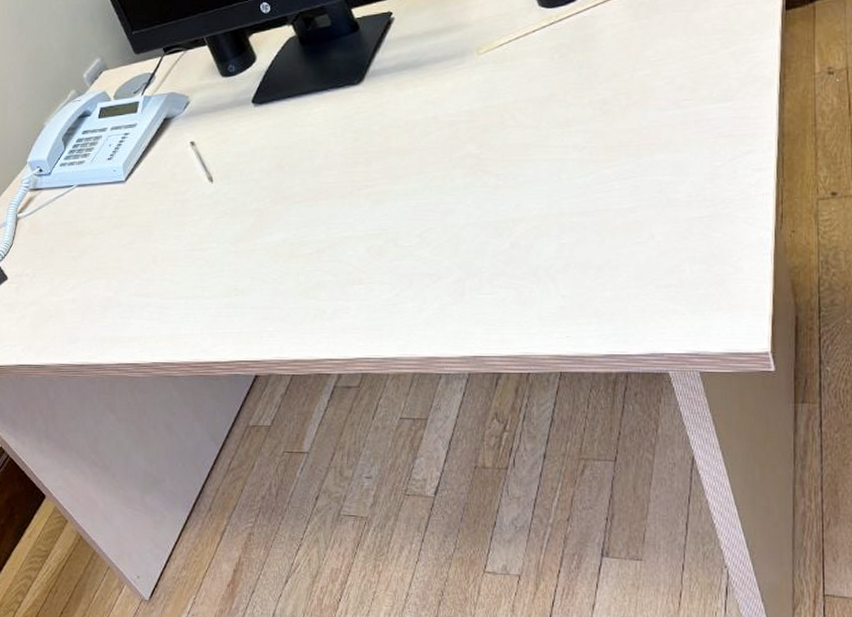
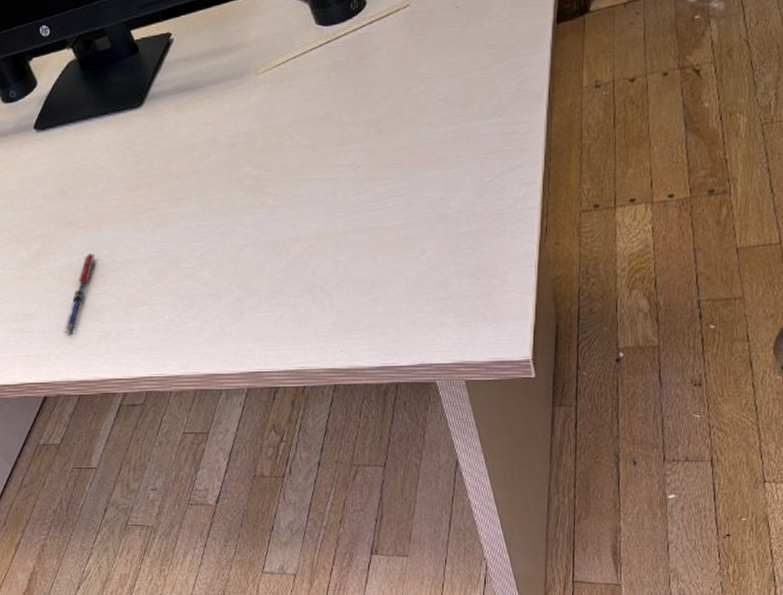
pen: none [276,229,311,310] -> present [63,254,95,334]

